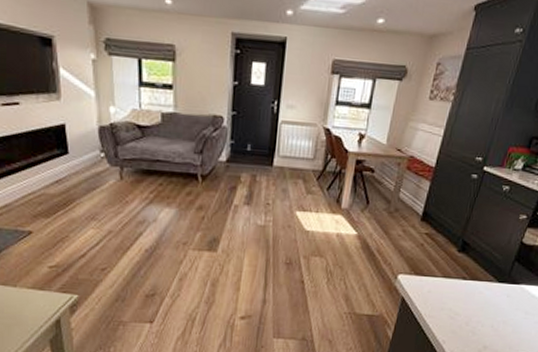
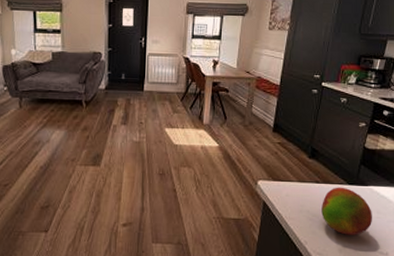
fruit: none [464,284,520,336] -> present [321,187,372,235]

